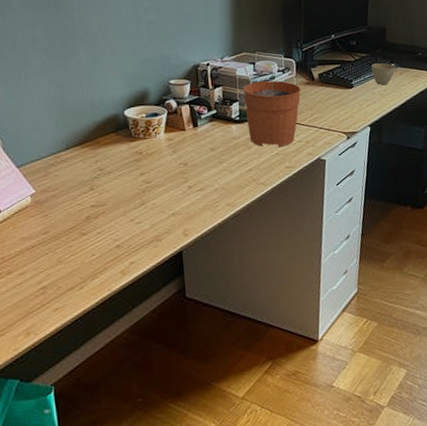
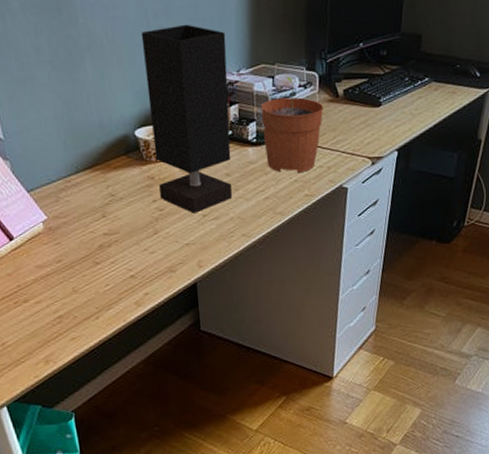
table lamp: none [132,18,217,185] -> present [141,24,233,213]
cup: present [371,63,396,85] -> none [403,77,430,103]

